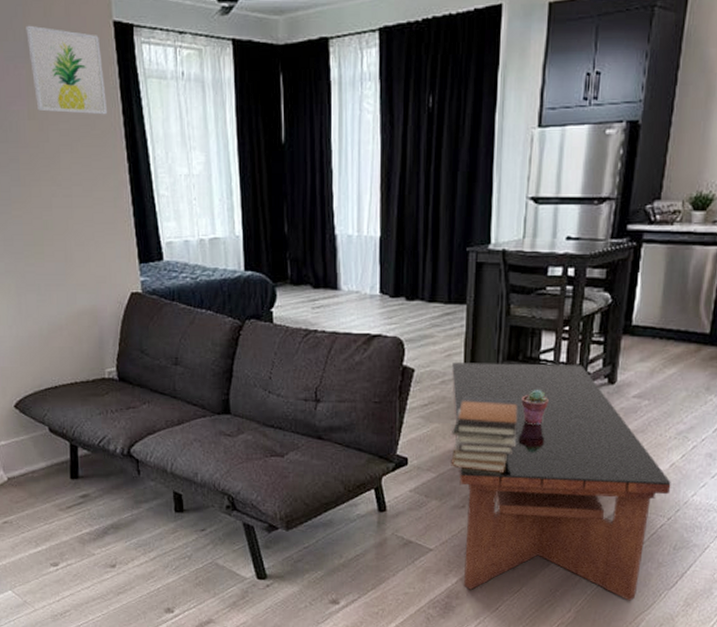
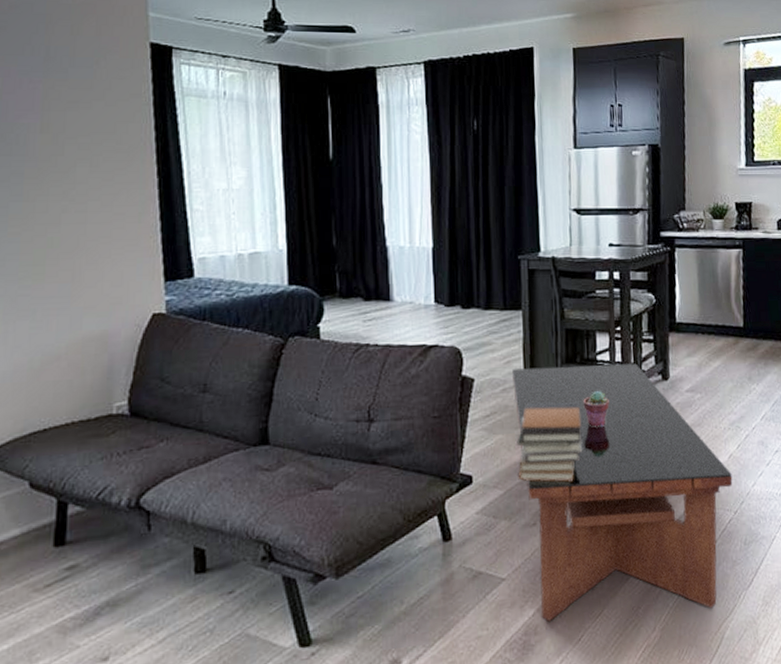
wall art: present [26,25,108,115] -> none [47,42,138,130]

